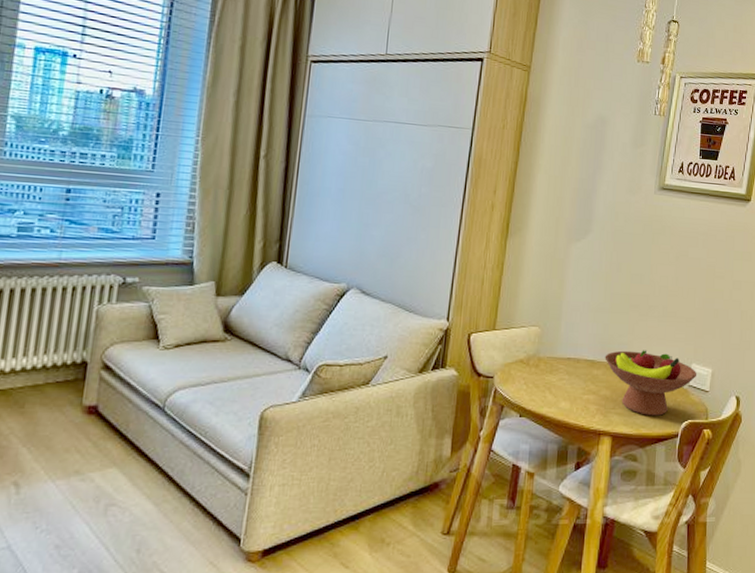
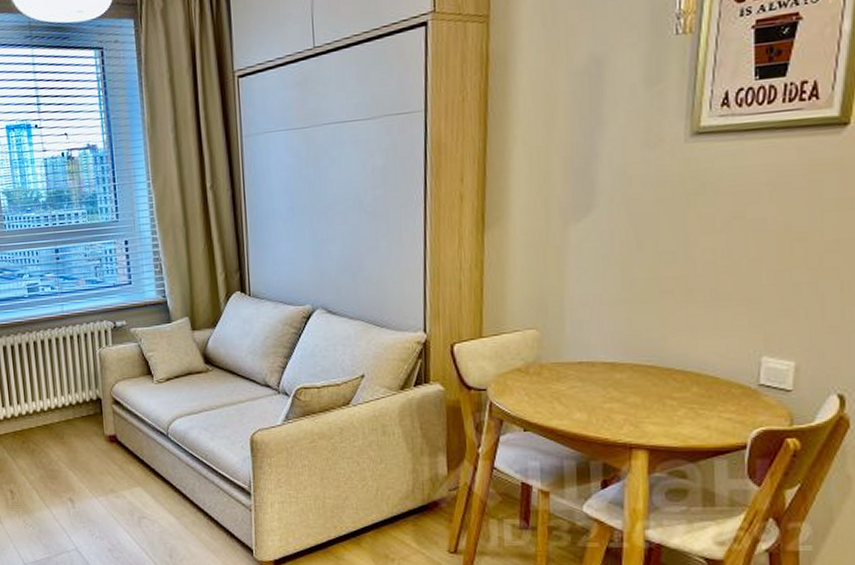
fruit bowl: present [605,350,697,416] -> none [629,345,772,424]

